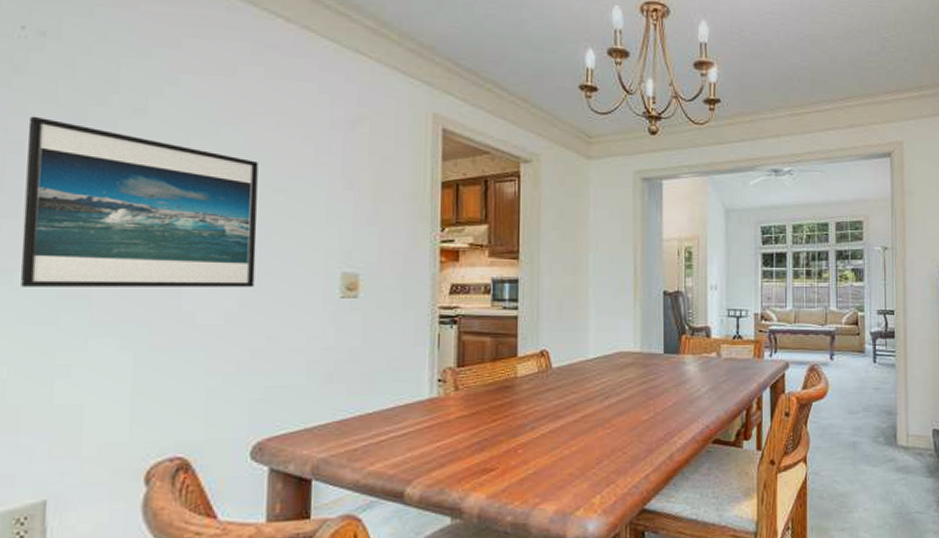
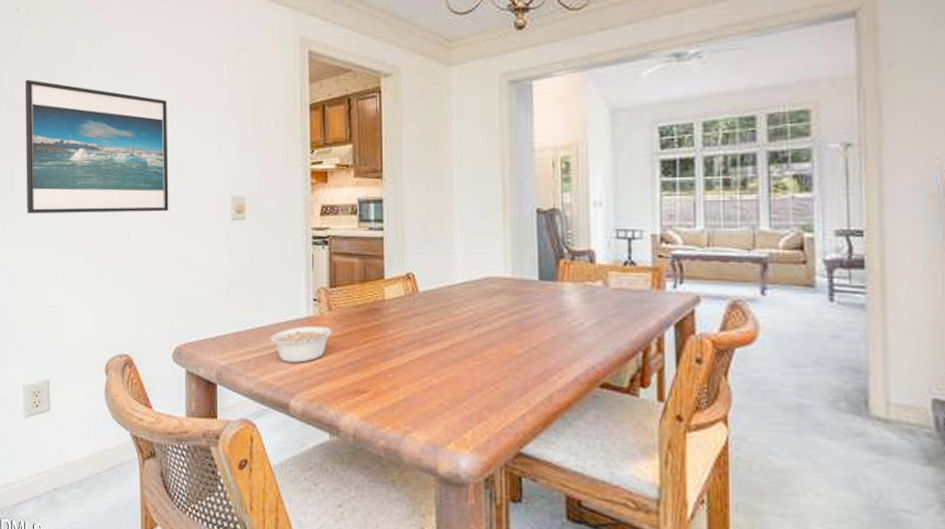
legume: none [384,403,473,448] -> present [270,323,345,363]

